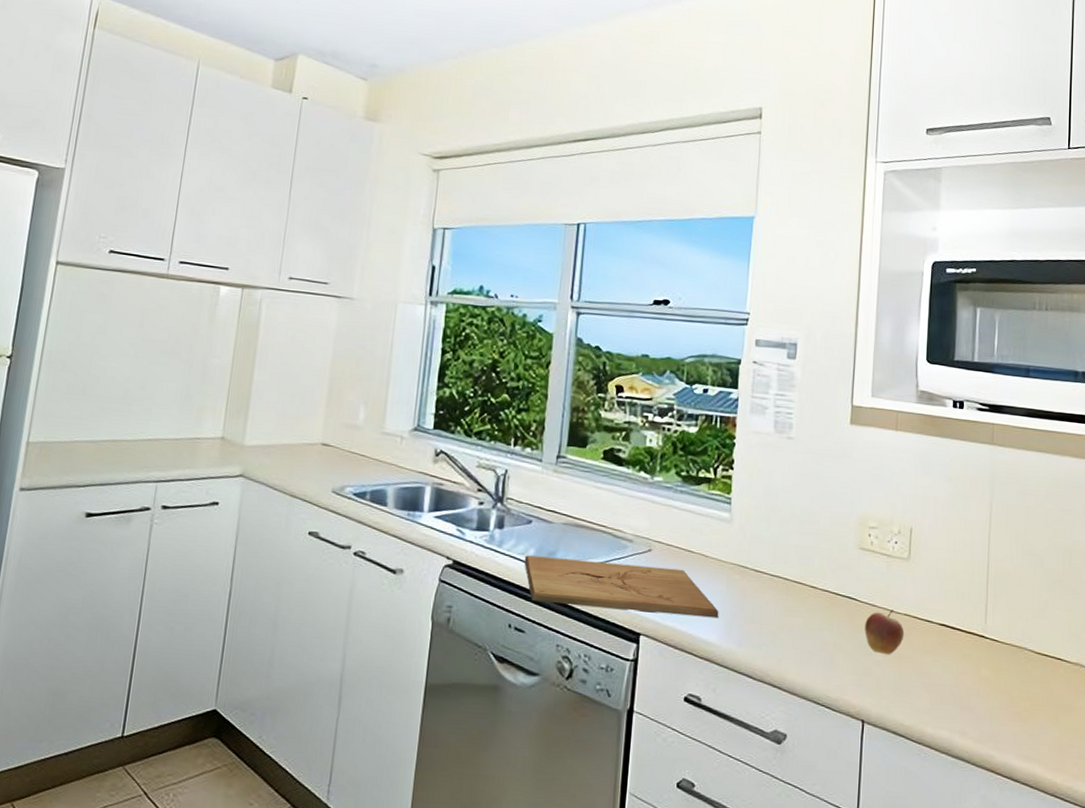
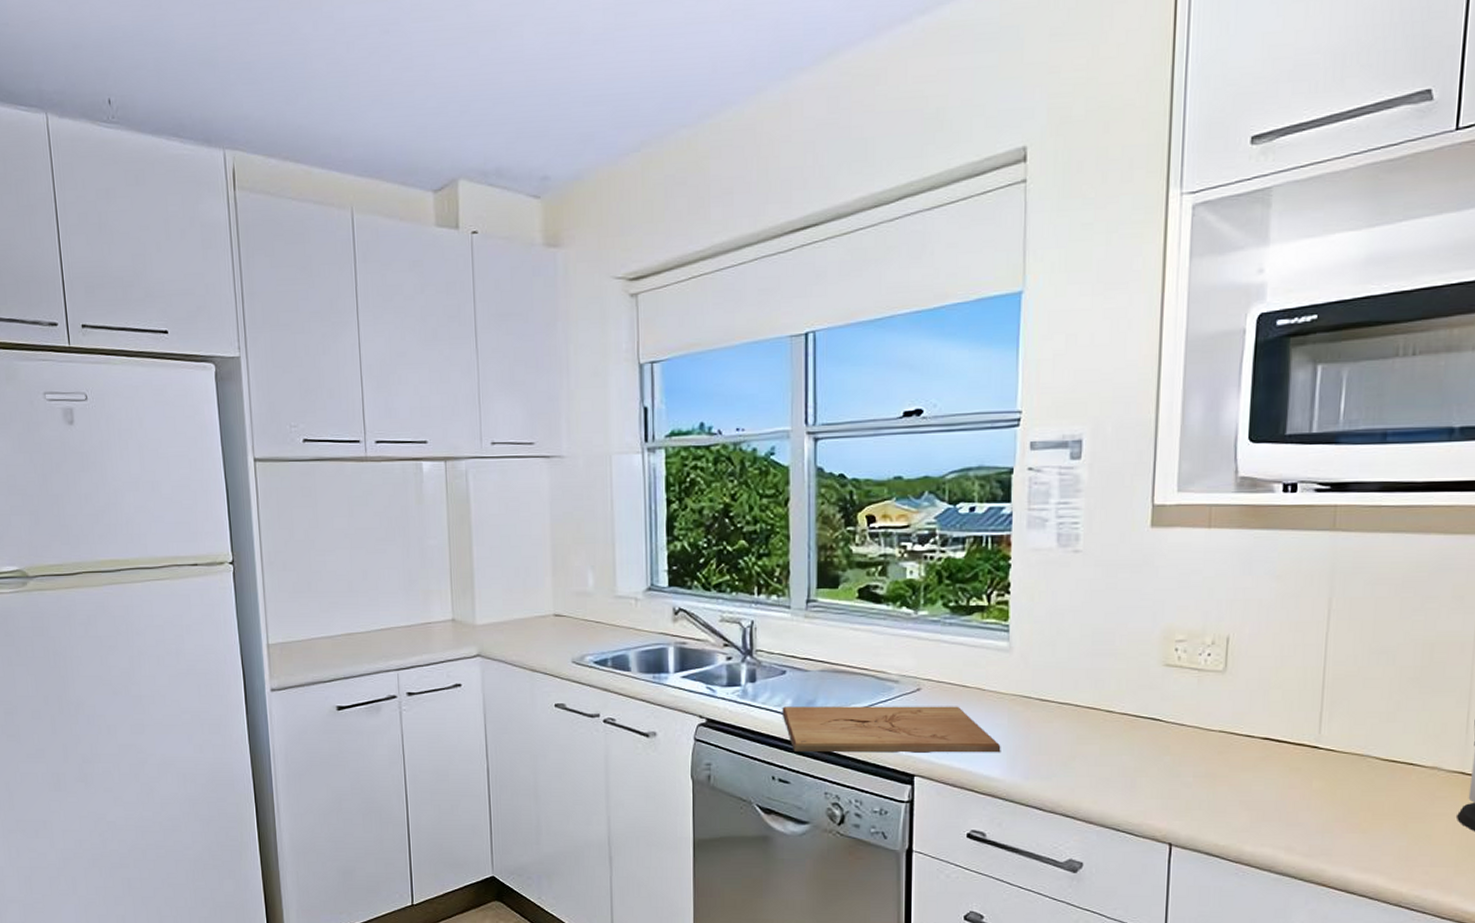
fruit: present [865,609,905,655] -> none [1171,727,1219,775]

